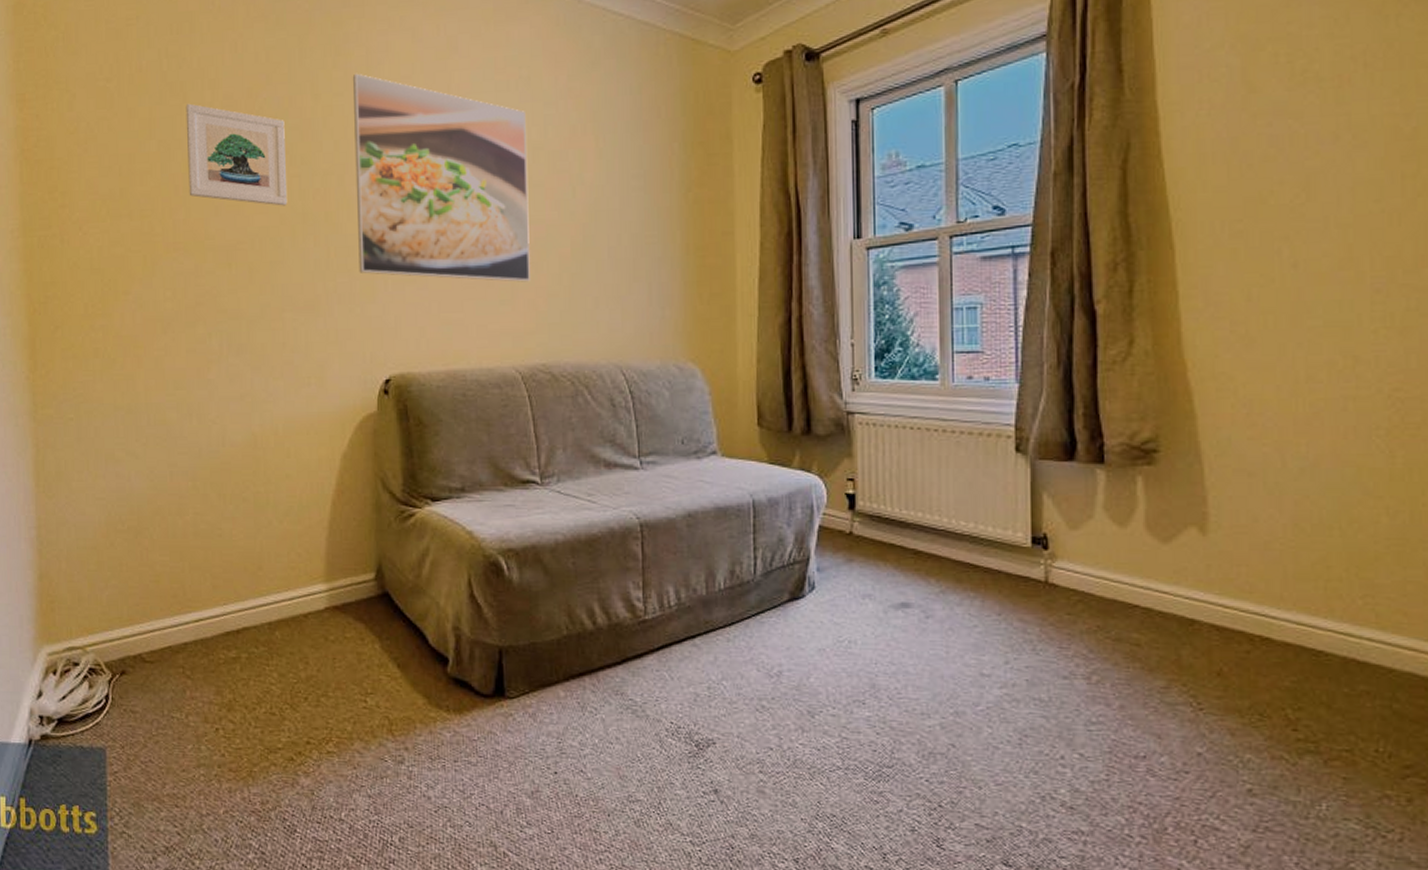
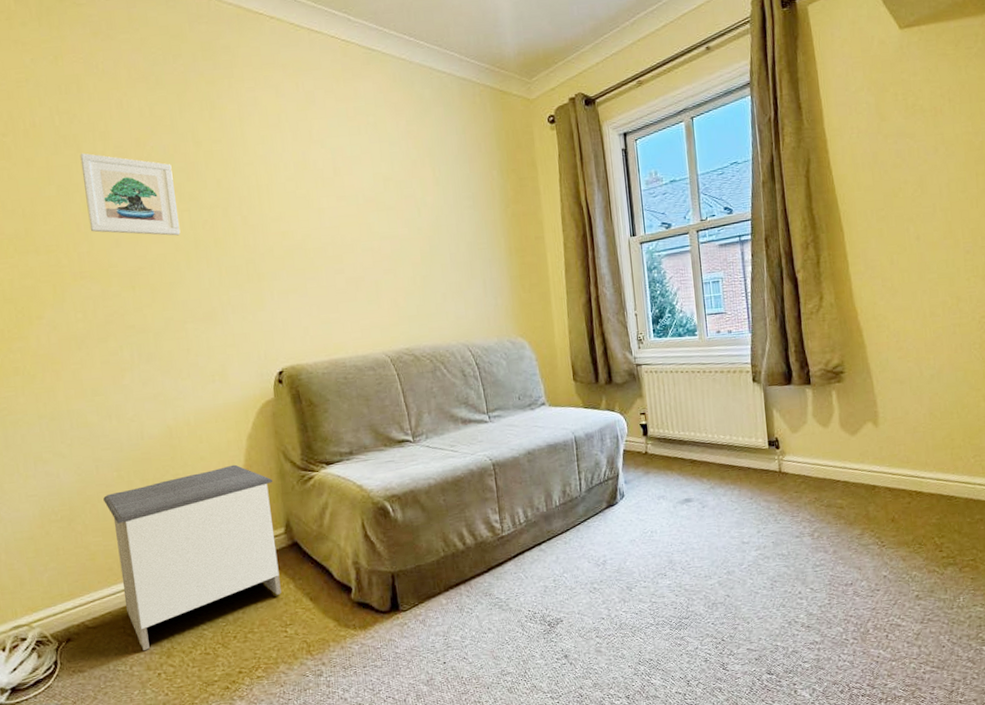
nightstand: none [175,488,366,699] -> present [103,464,282,651]
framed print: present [352,73,530,282] -> none [227,123,391,287]

